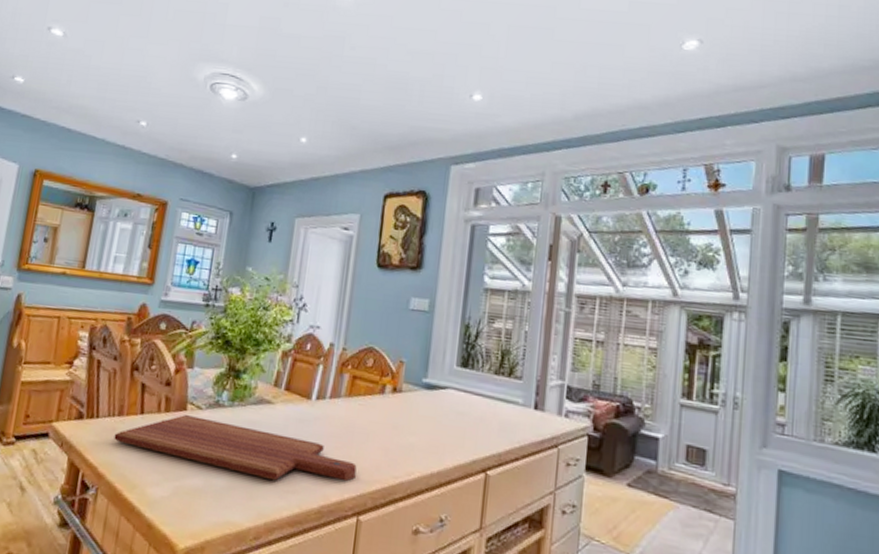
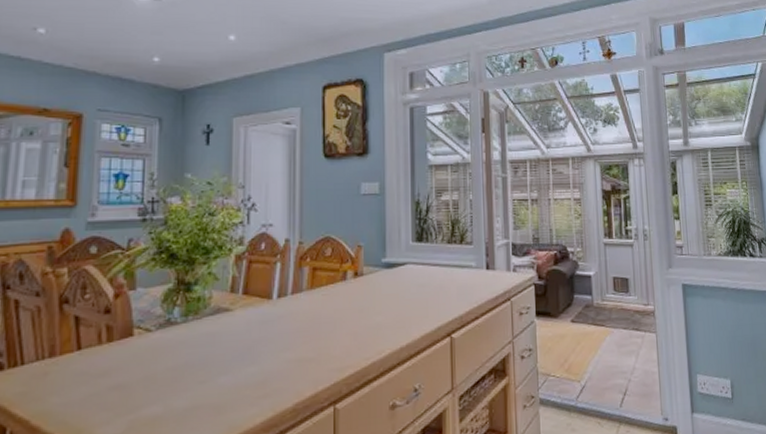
cutting board: present [114,415,357,482] -> none [47,340,327,390]

